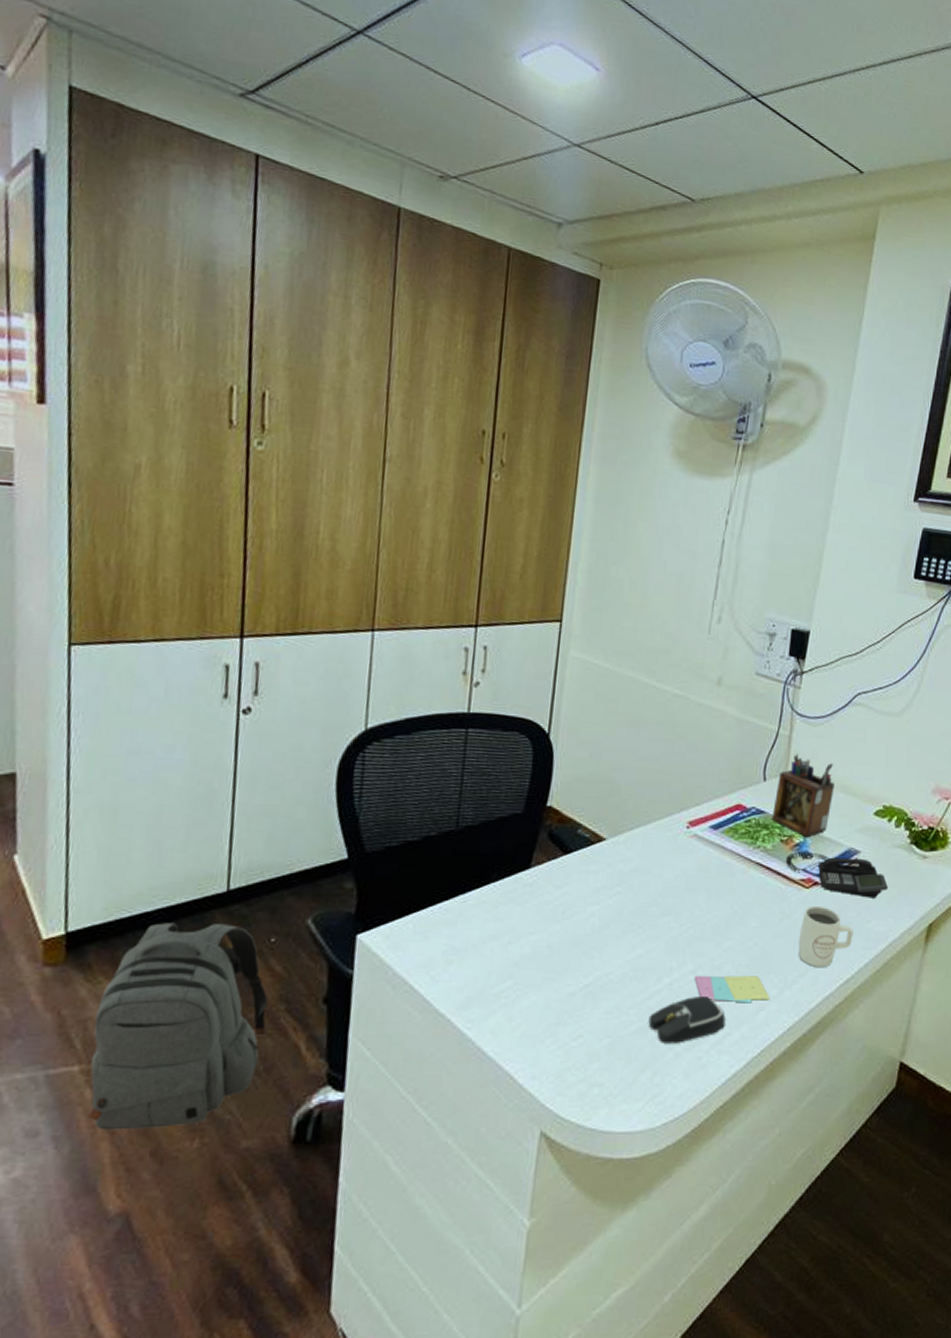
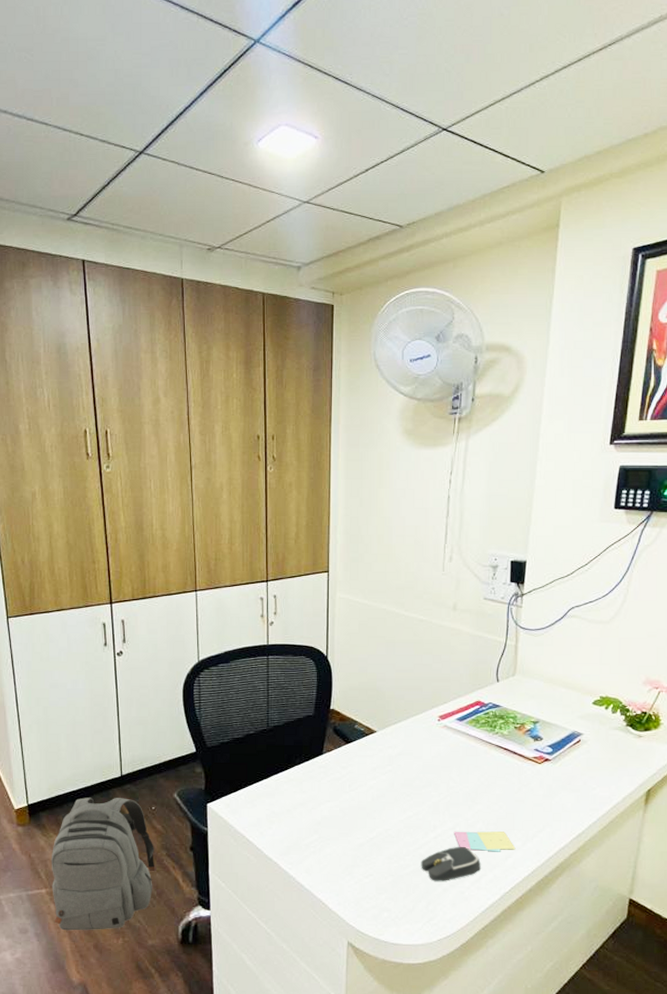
desk organizer: present [772,753,834,838] -> none [506,659,556,725]
telephone: present [785,852,889,898] -> none [520,736,610,770]
mug: present [798,905,853,968] -> none [536,777,581,825]

